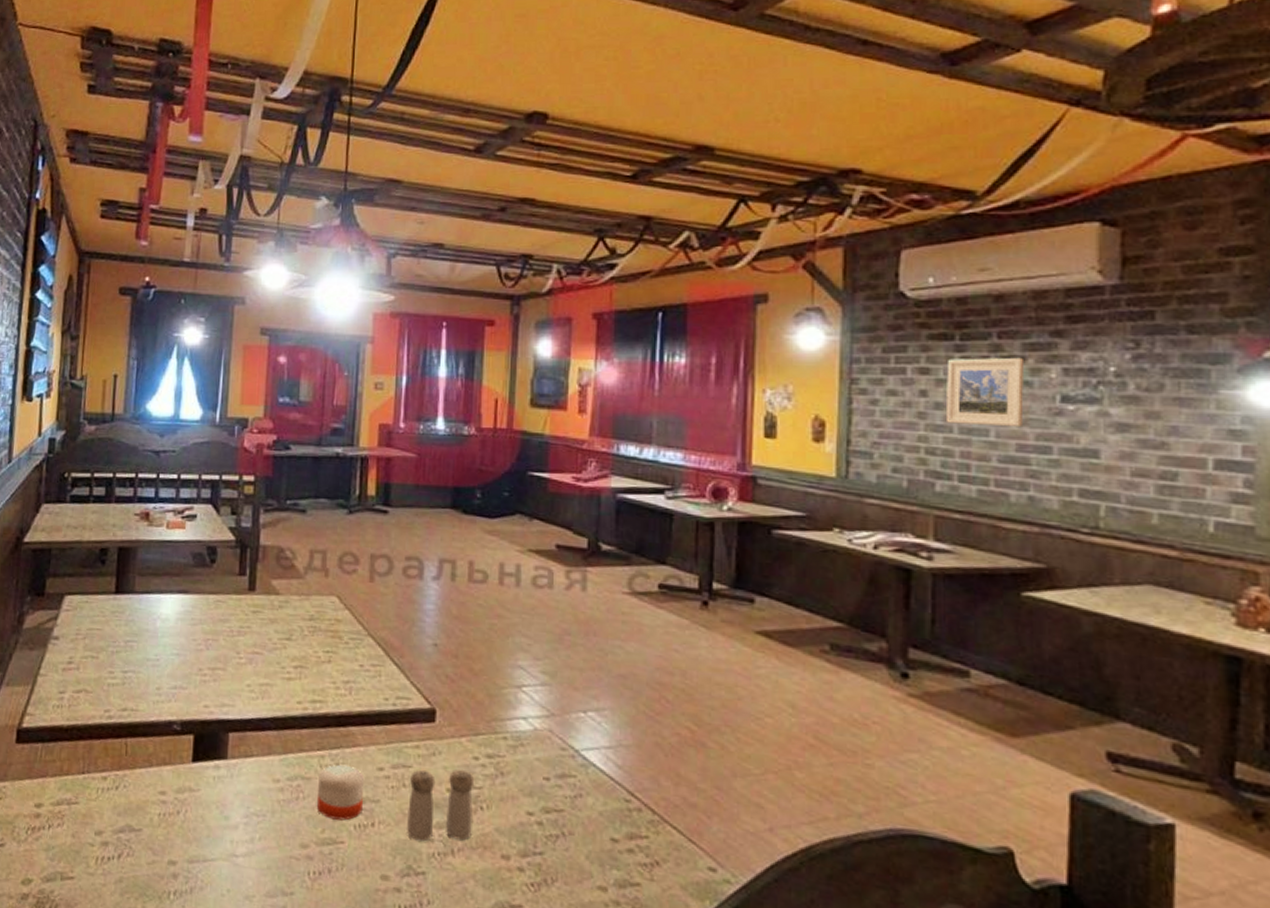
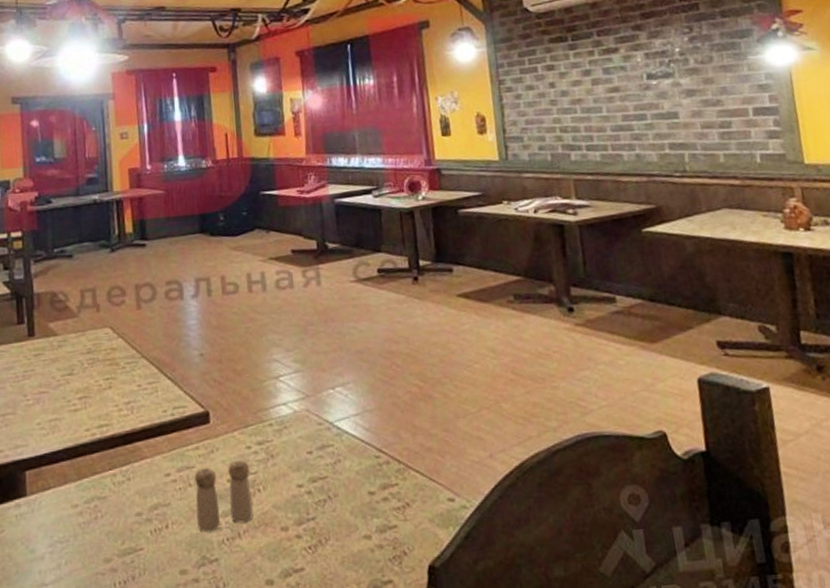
candle: present [316,764,365,821] -> none [113,478,156,530]
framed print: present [945,357,1025,426] -> none [566,48,624,106]

